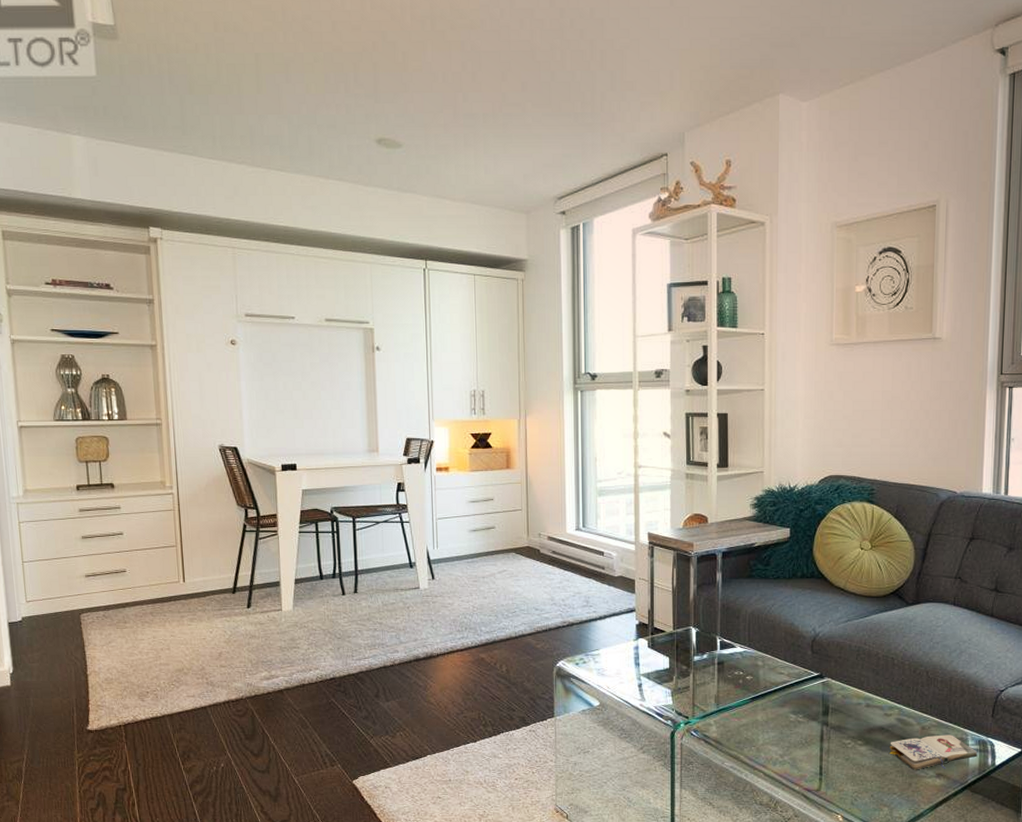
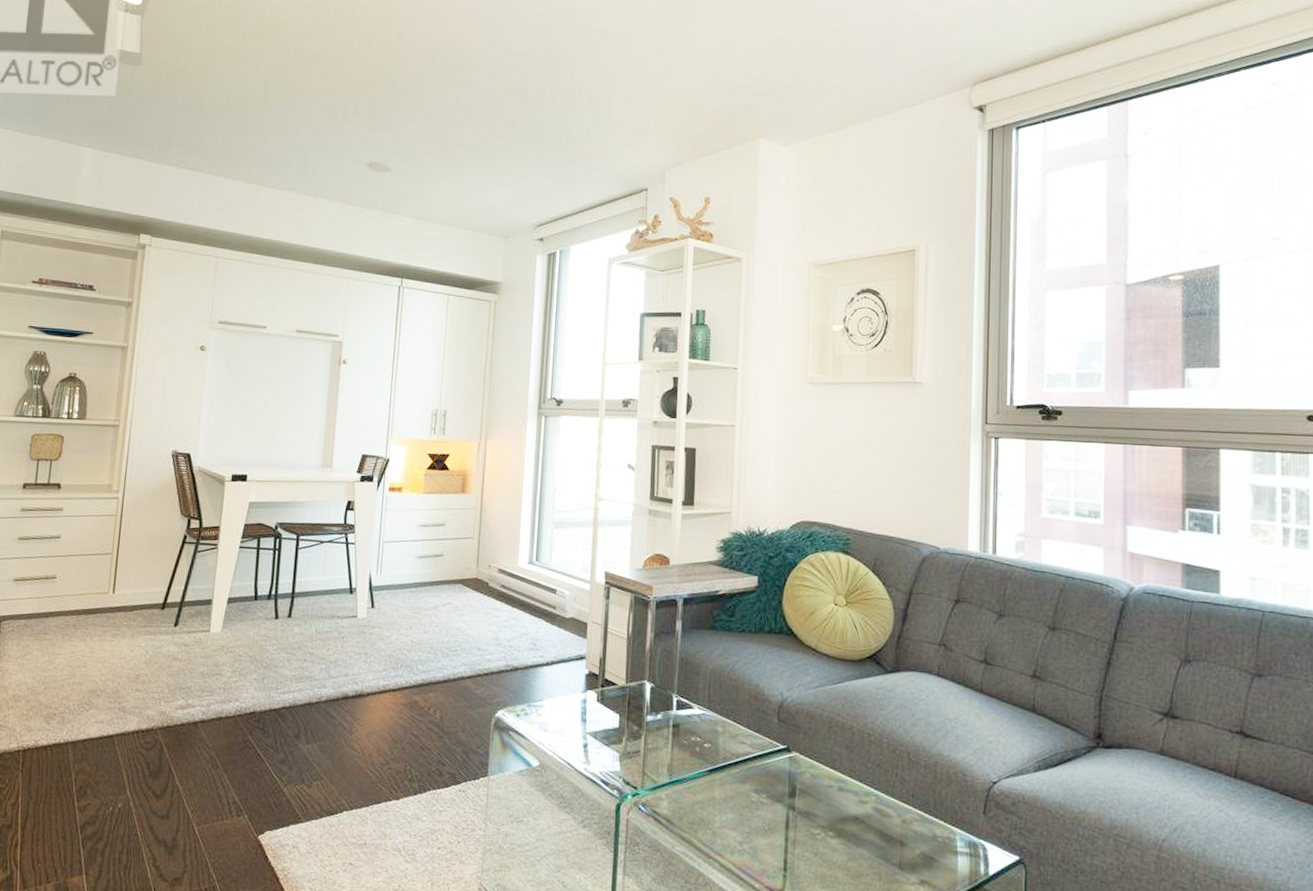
paperback book: present [888,734,978,770] -> none [863,831,968,876]

